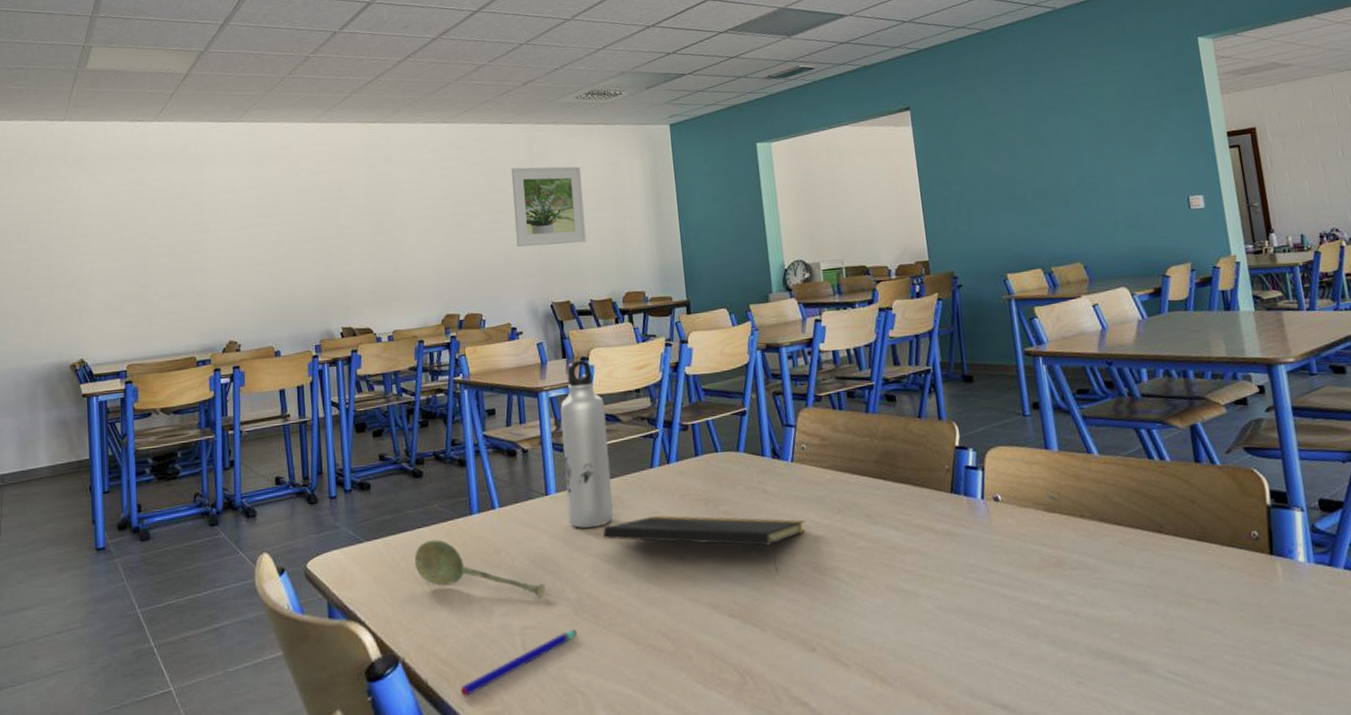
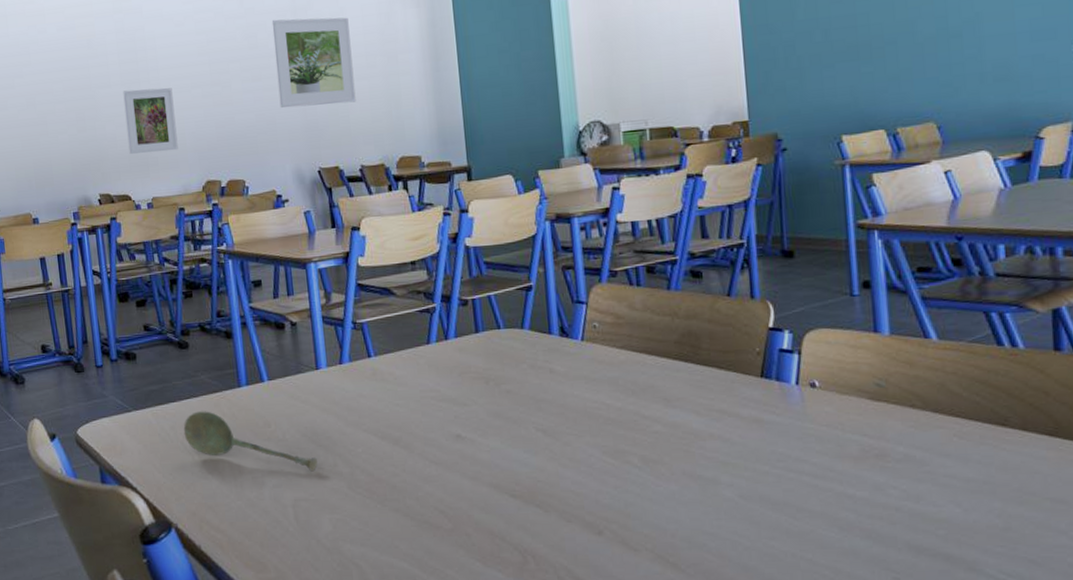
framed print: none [369,228,420,289] -> present [123,87,178,154]
pen: present [460,629,578,697] -> none [233,503,351,564]
water bottle: present [560,359,613,529] -> none [330,229,388,404]
notepad: present [603,515,805,572] -> none [376,392,595,454]

